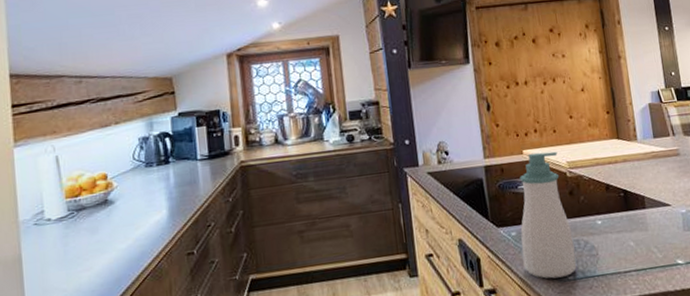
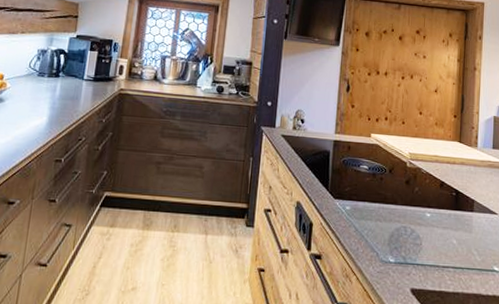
soap bottle: present [520,151,577,279] -> none [351,138,402,258]

